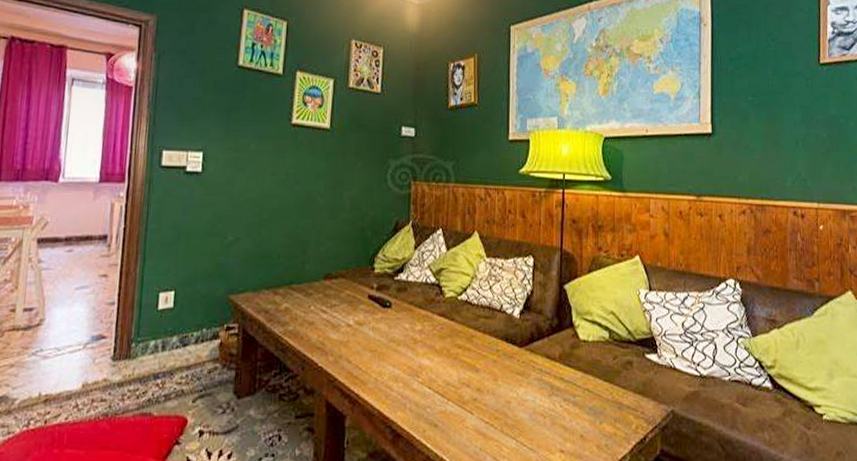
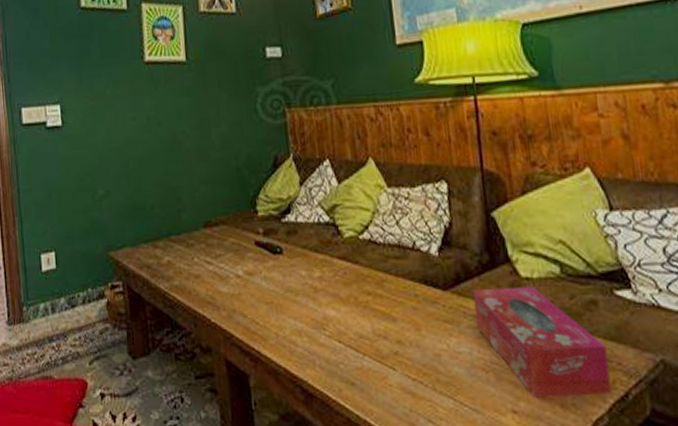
tissue box: none [541,347,635,439] -> present [472,287,612,397]

